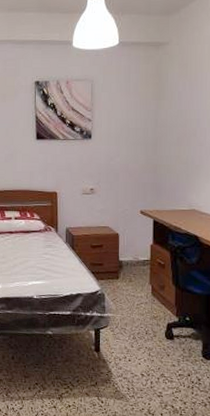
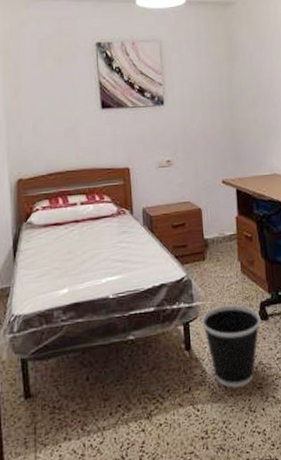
wastebasket: none [112,320,166,392] -> present [202,305,261,388]

